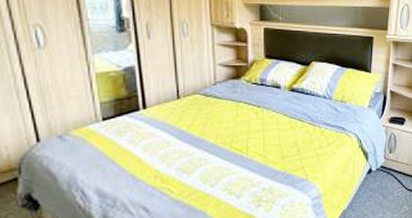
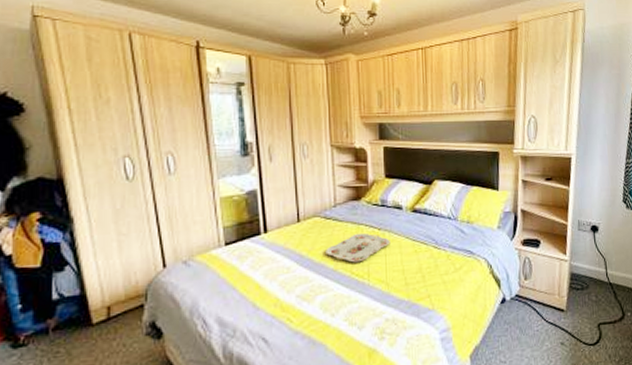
serving tray: none [205,110,269,138] -> present [326,233,391,263]

